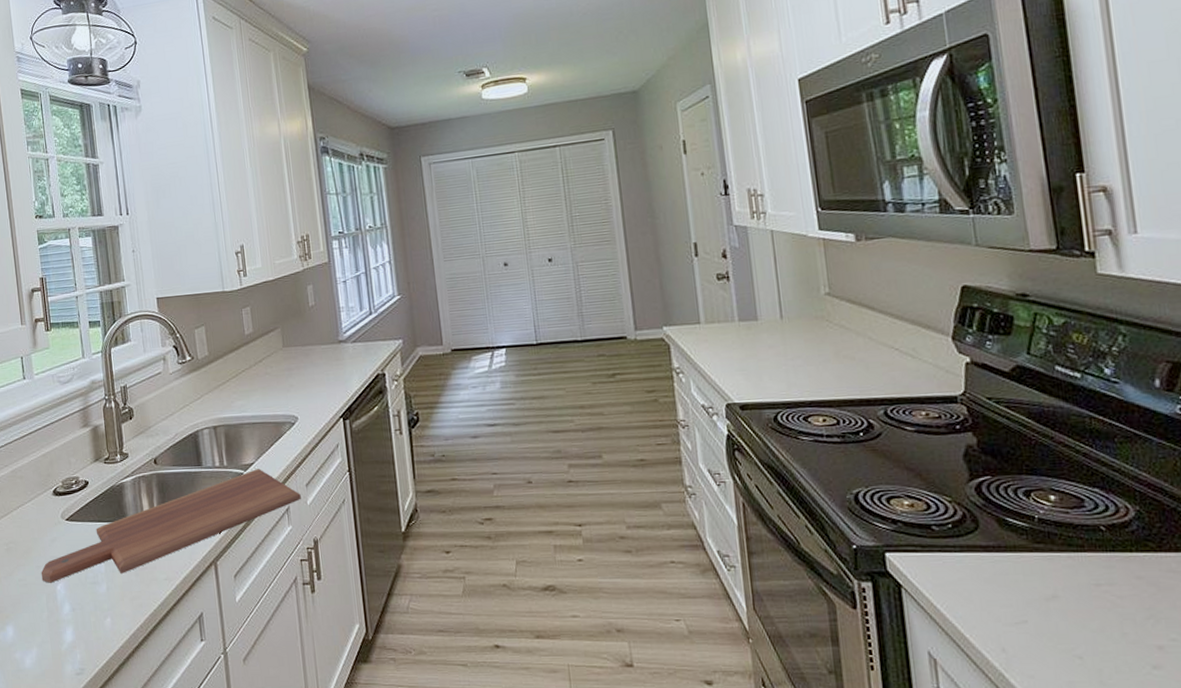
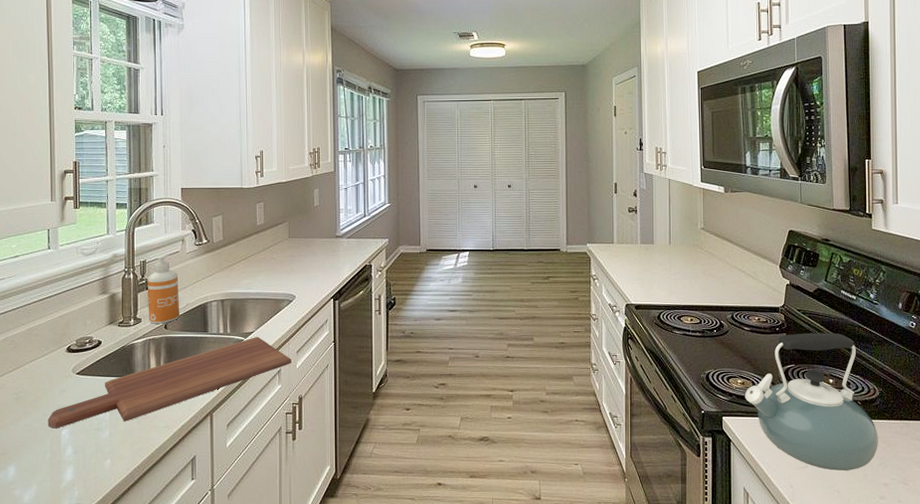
soap dispenser: none [129,376,170,459] -> present [147,254,180,324]
kettle: none [915,428,1142,627] -> present [744,332,878,471]

